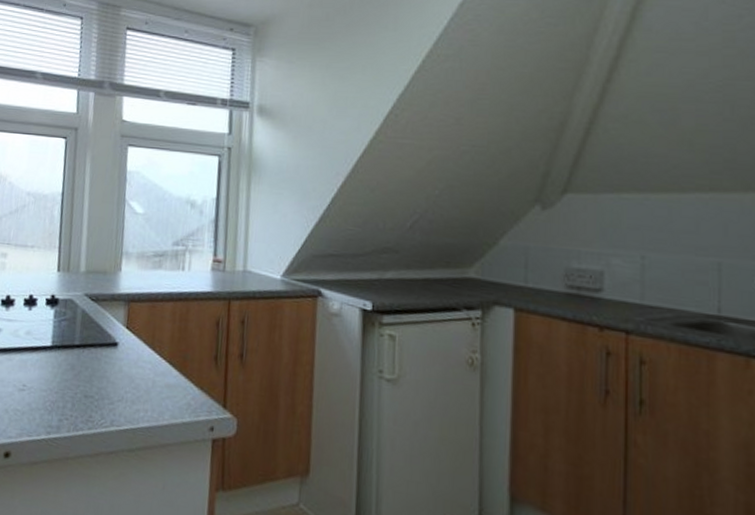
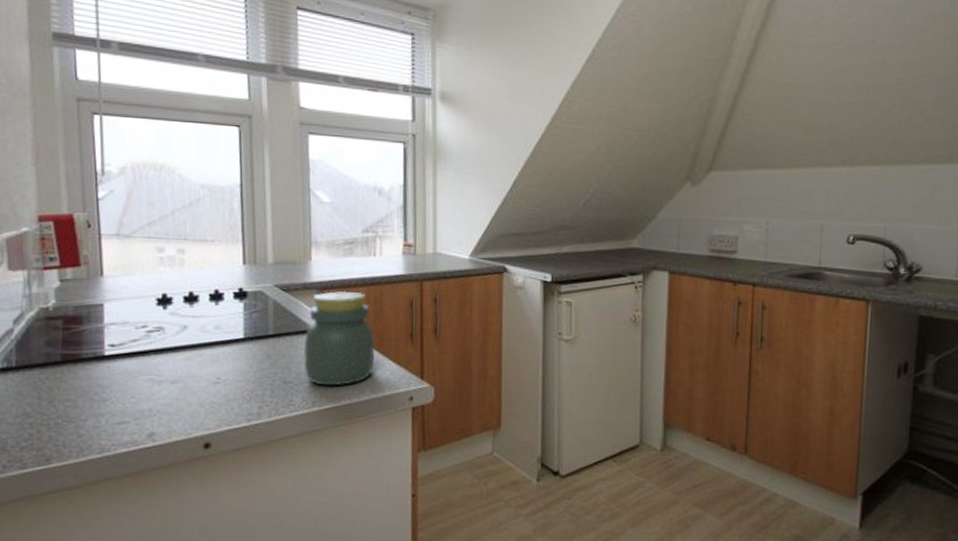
jar: none [105,304,179,407] -> present [304,290,375,386]

